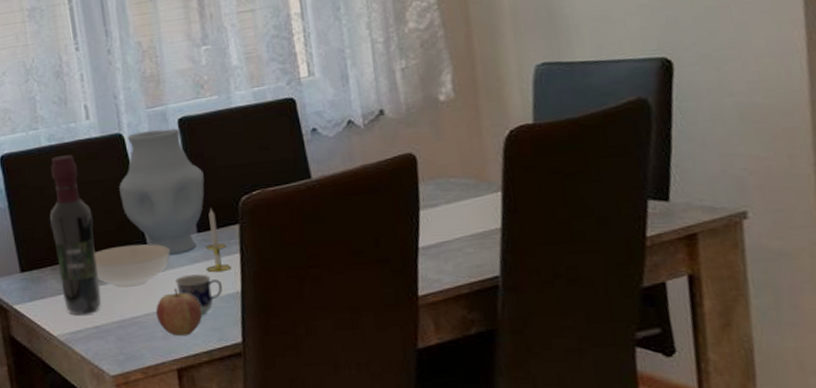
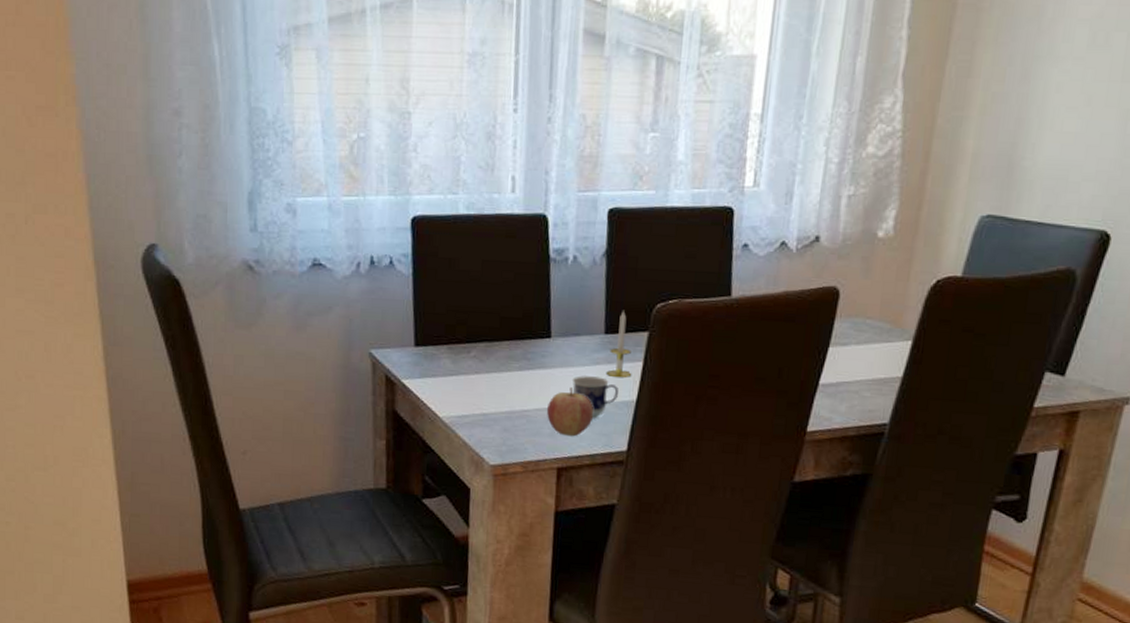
wine bottle: present [50,155,102,315] -> none [454,228,500,400]
bowl: present [94,244,171,288] -> none [493,335,574,380]
vase: present [119,128,205,256] -> none [532,216,623,354]

